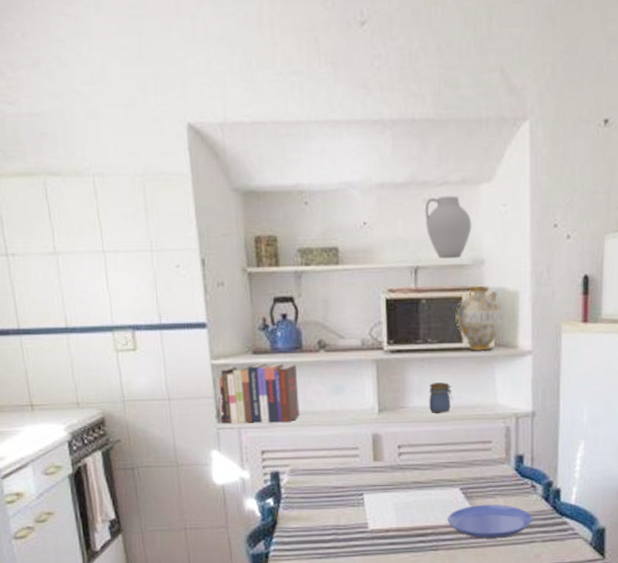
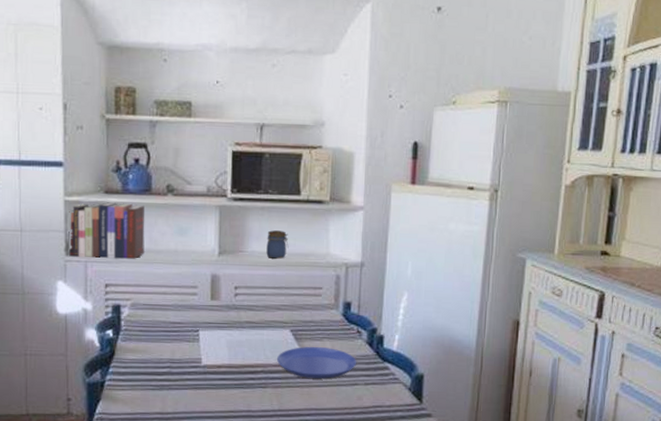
jug: present [424,195,472,259] -> none [273,63,315,120]
ceramic jug: present [455,285,503,352] -> none [295,145,339,205]

